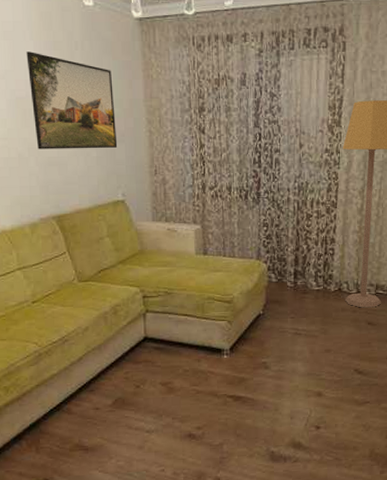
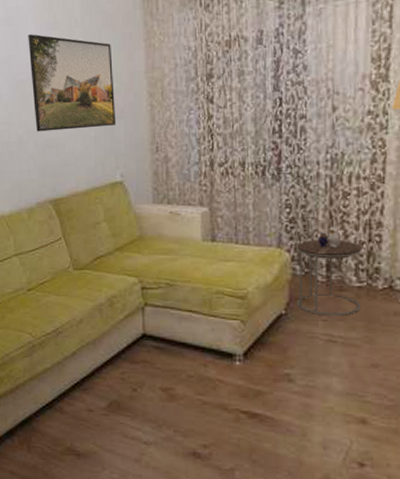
side table: none [272,242,320,314] -> present [296,226,362,316]

